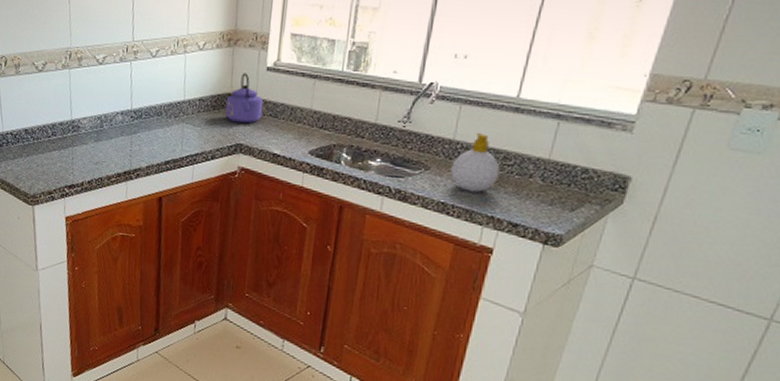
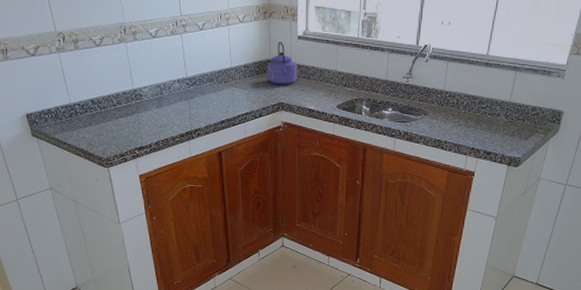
soap bottle: present [450,132,500,192] -> none [443,83,477,130]

